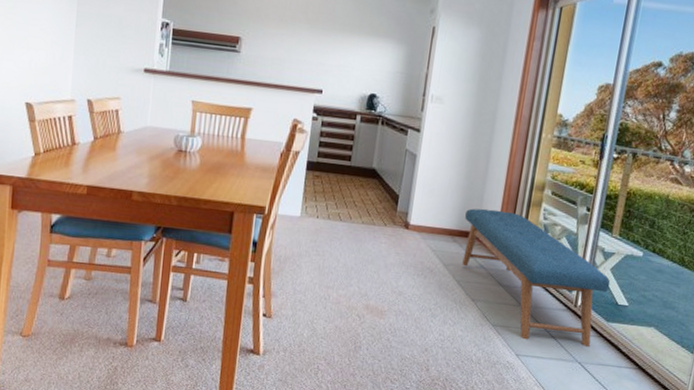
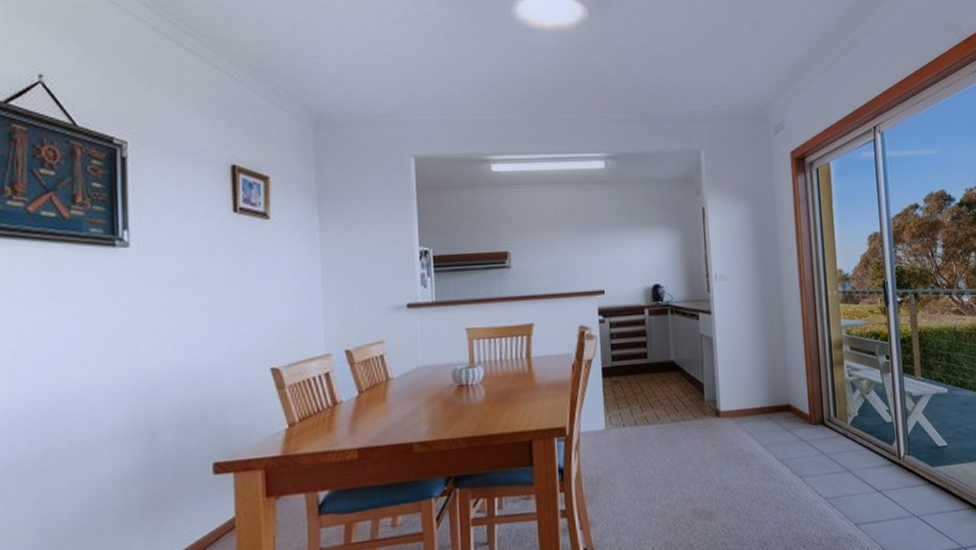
bench: present [462,208,611,348] -> none [773,376,926,507]

